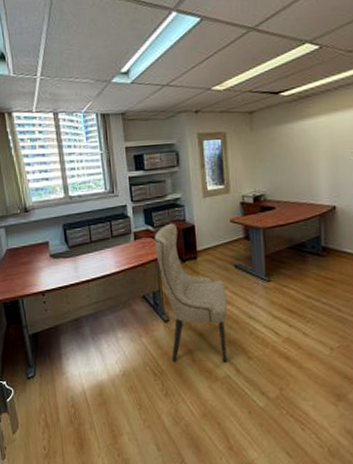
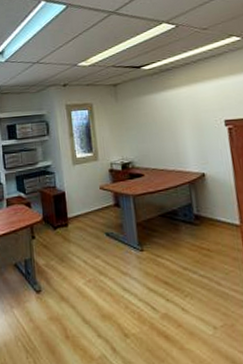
chair: present [154,223,227,362] -> none [25,190,102,340]

